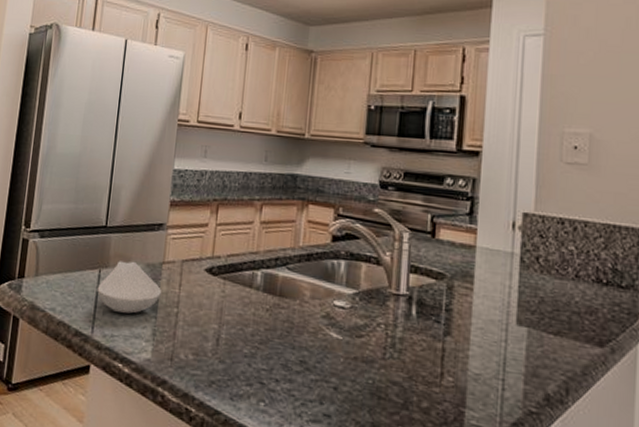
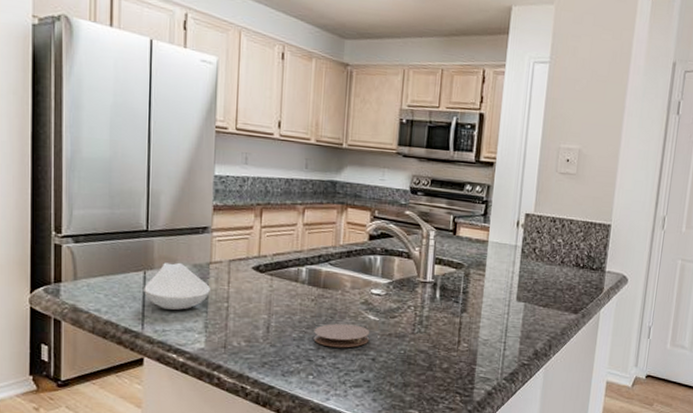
coaster: none [267,339,332,371] -> present [313,323,370,348]

